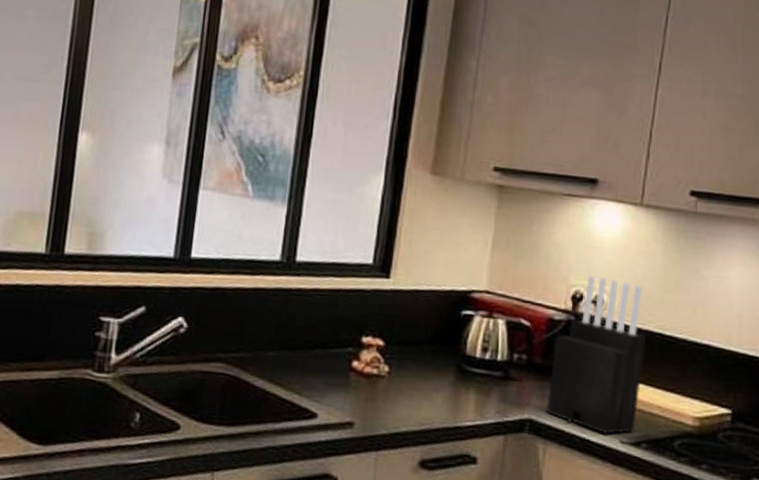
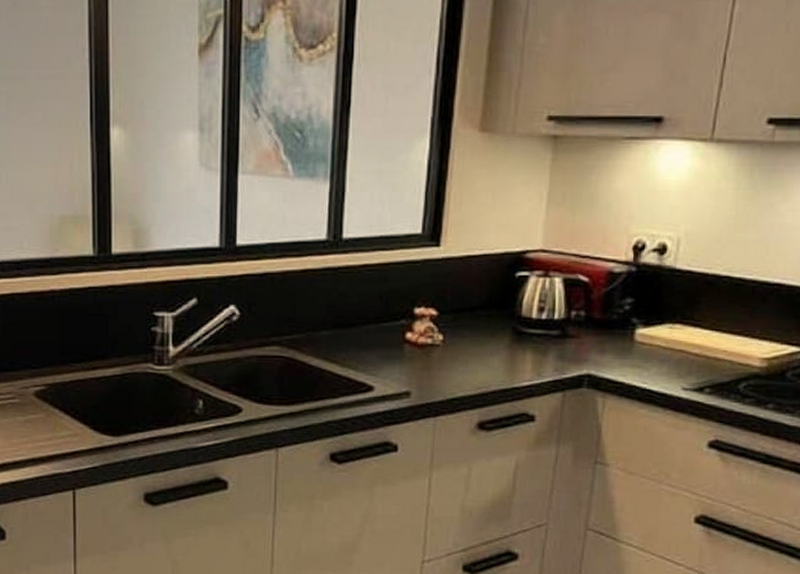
knife block: present [546,275,647,434] -> none [605,223,714,382]

